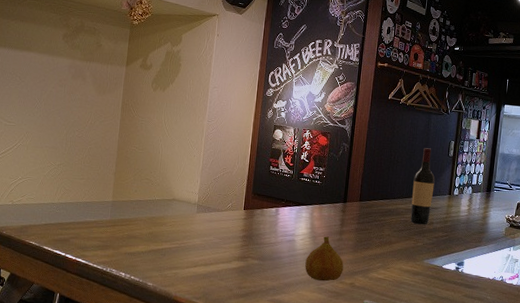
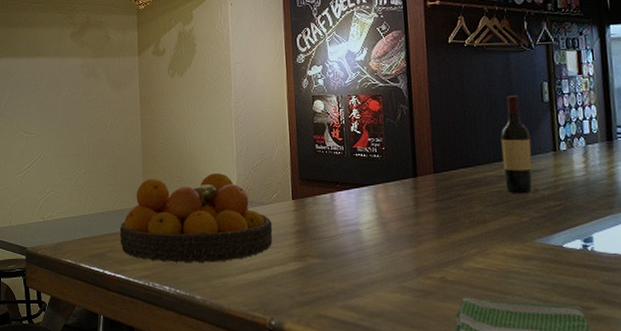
fruit bowl: none [84,178,224,256] -> present [119,173,273,262]
fruit: present [305,236,344,282] -> none [377,221,429,278]

